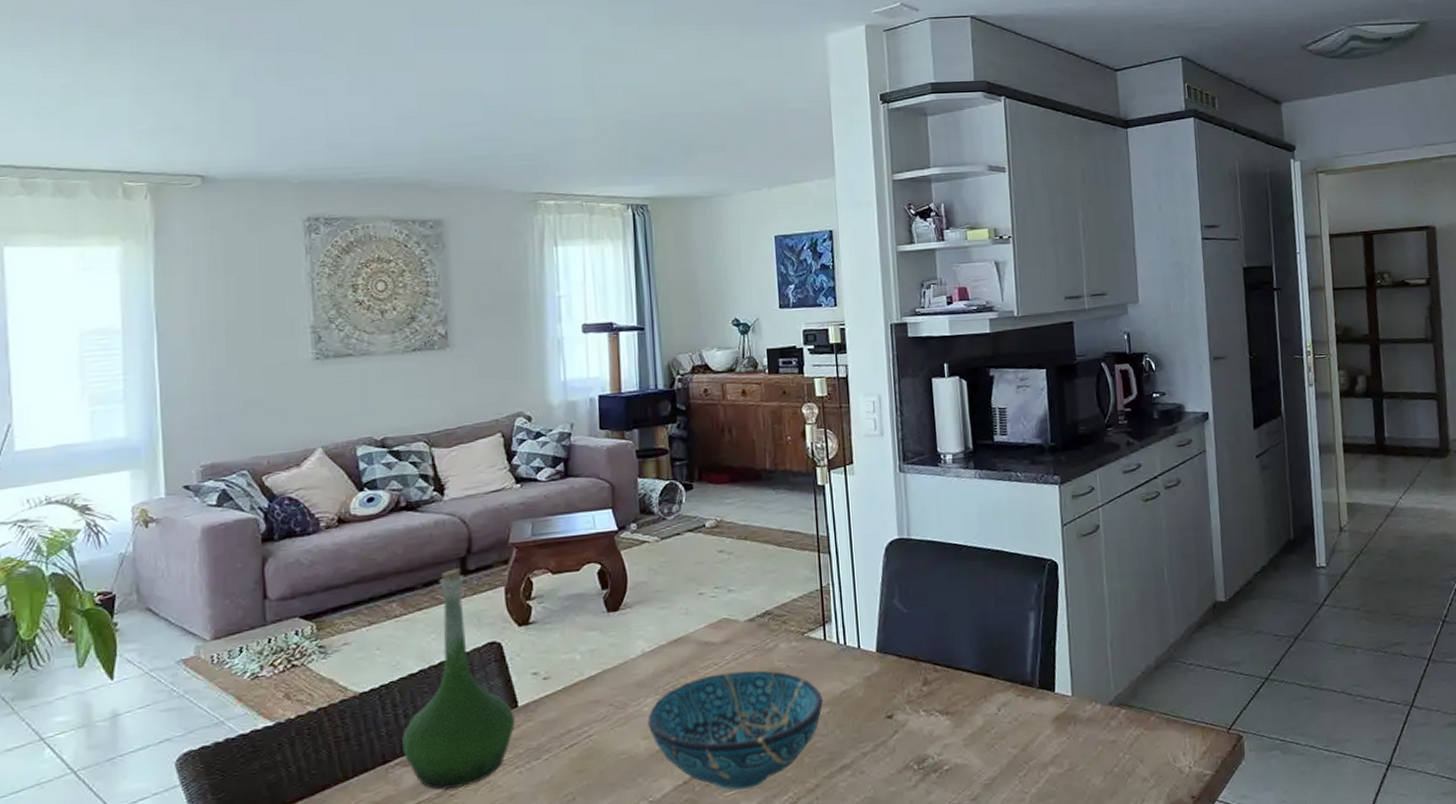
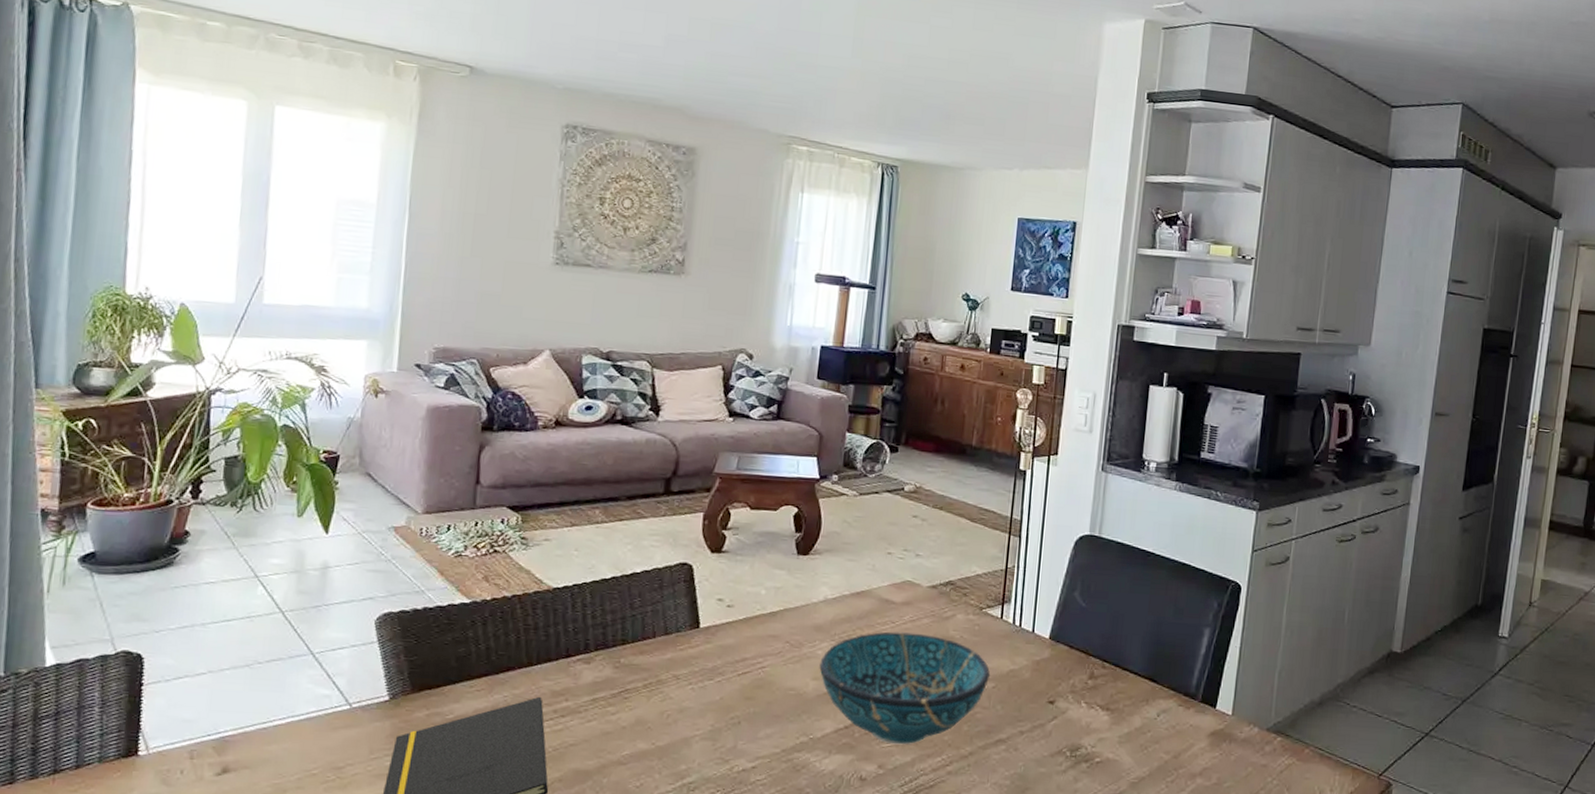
vase: present [402,568,515,790] -> none [586,487,695,693]

